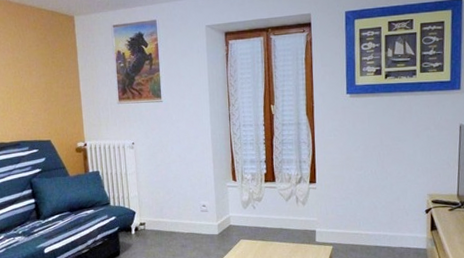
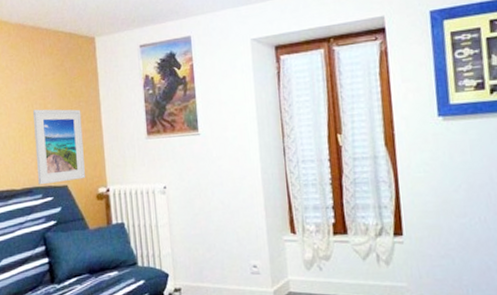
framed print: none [20,75,66,139] -> present [33,109,85,185]

